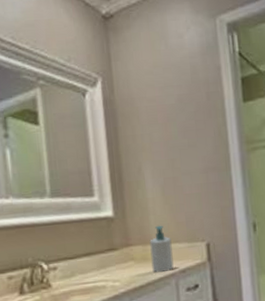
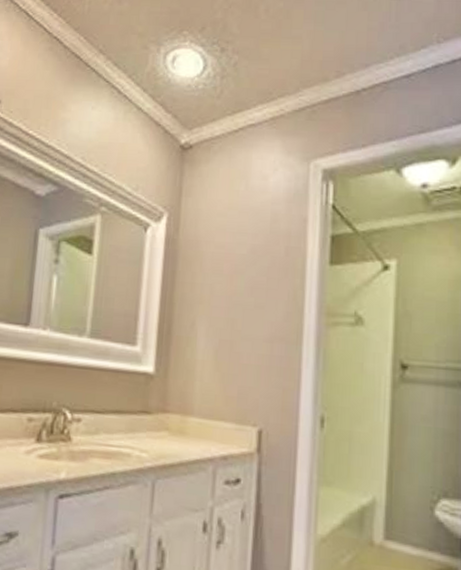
soap bottle: present [149,225,174,273] -> none [188,394,216,454]

